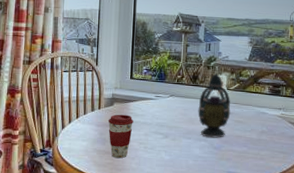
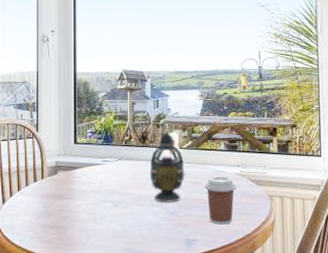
coffee cup: present [108,114,133,159] -> none [52,183,80,233]
coffee cup: none [248,117,277,161] -> present [205,176,237,225]

